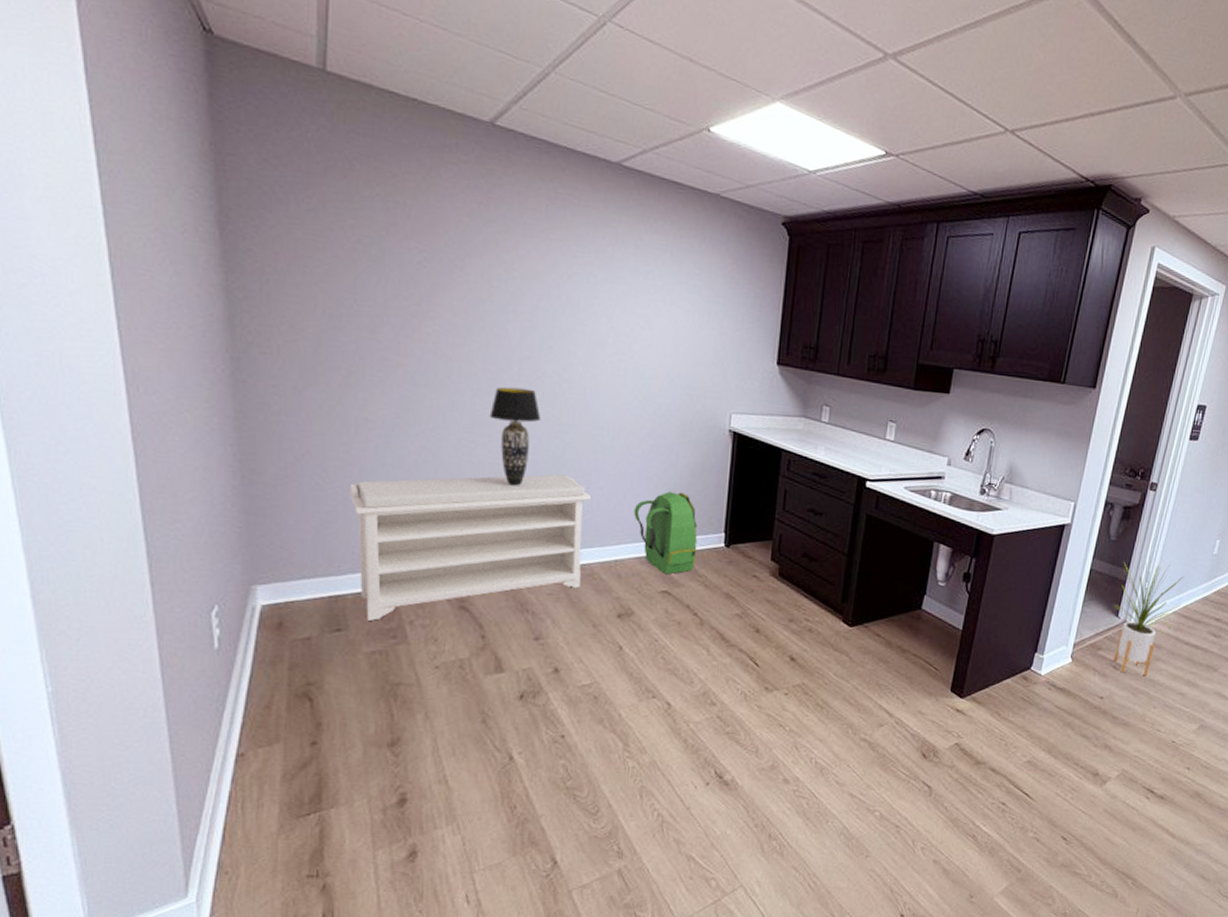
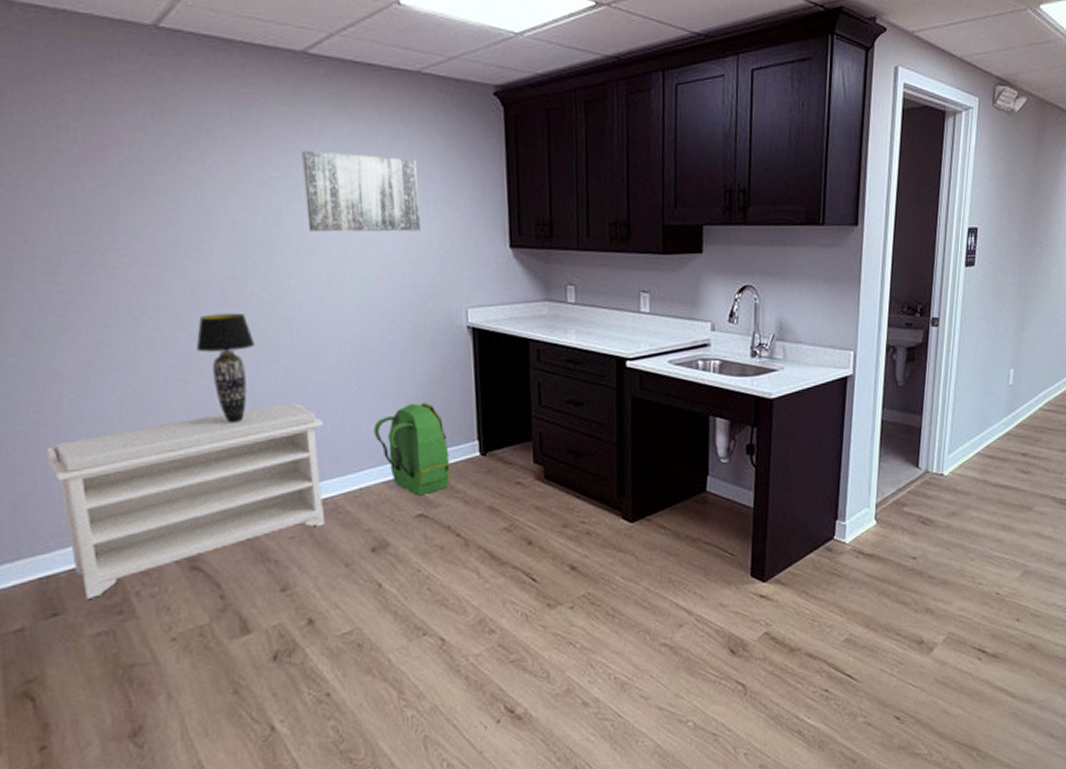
wall art: none [601,252,706,339] -> present [301,150,422,232]
house plant: present [1114,557,1184,677] -> none [913,398,984,528]

